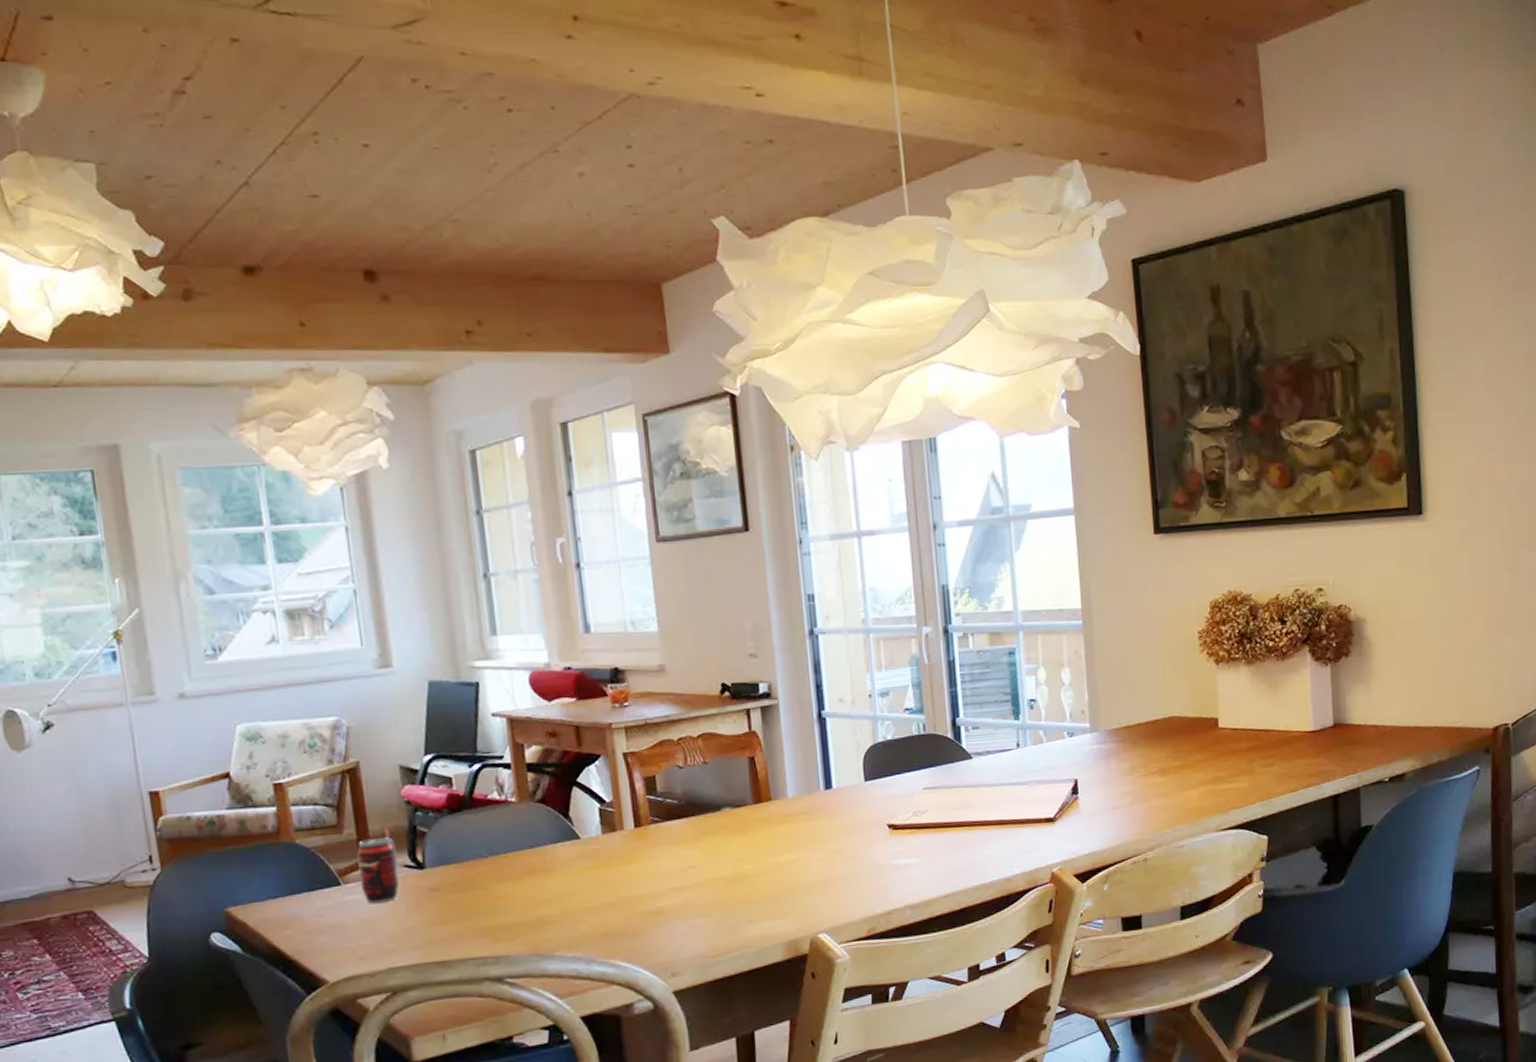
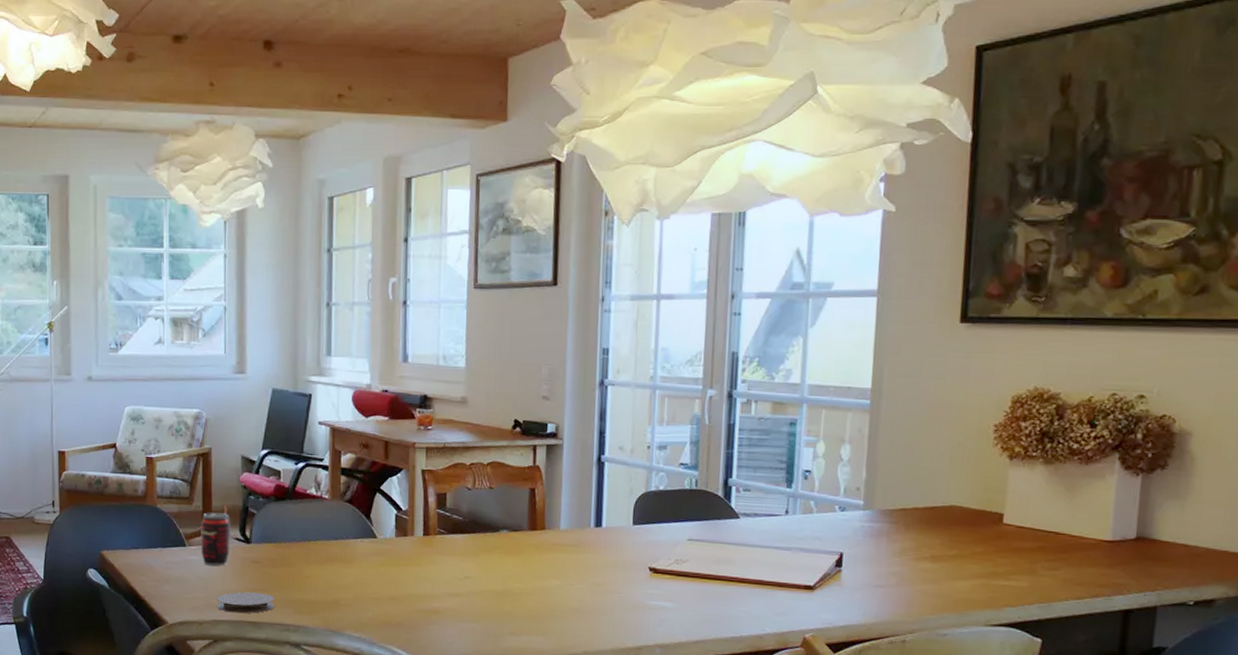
coaster: none [389,925,466,956] -> present [216,592,275,614]

